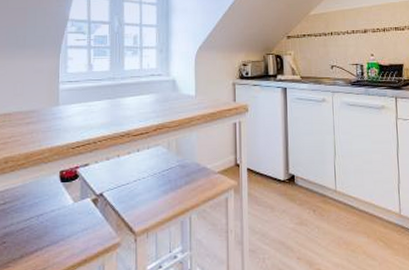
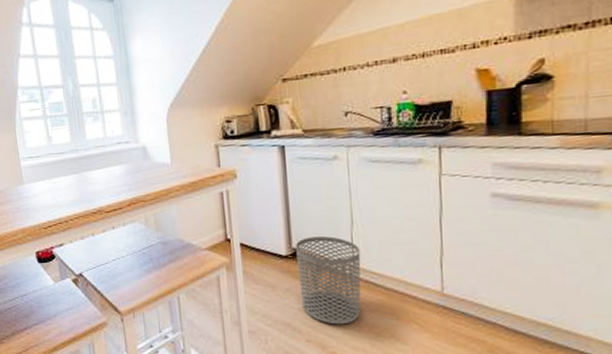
waste bin: none [292,164,341,243] -> present [296,236,361,325]

